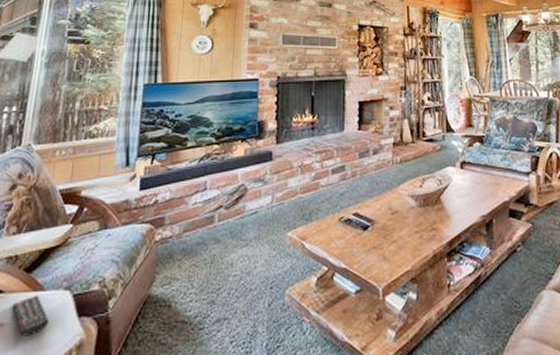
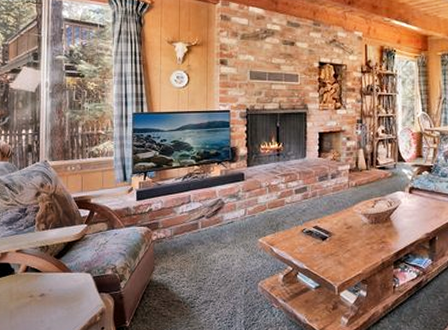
remote control: present [11,295,50,337] -> none [49,275,78,304]

